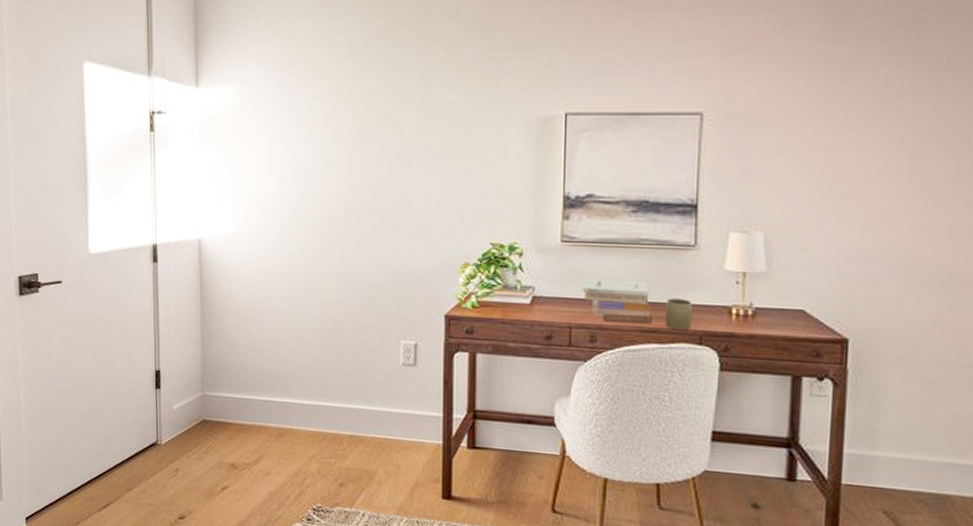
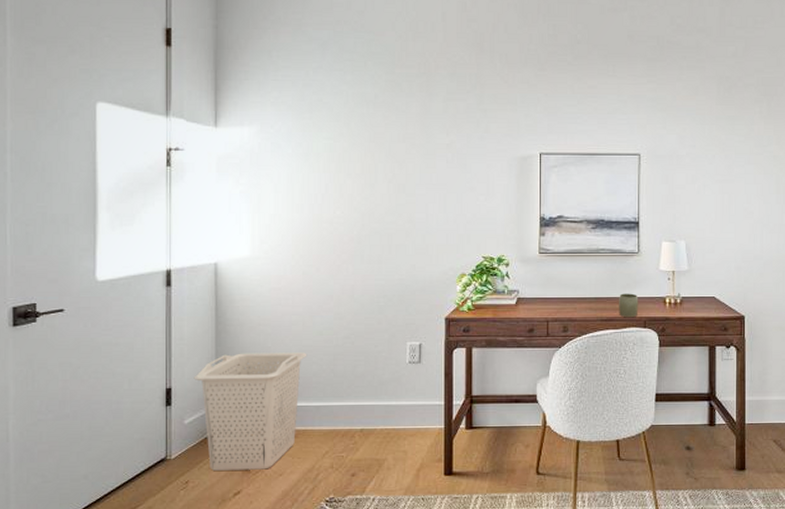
laundry basket: none [181,339,293,467] -> present [194,352,307,471]
books: present [582,278,652,324] -> none [556,281,609,315]

